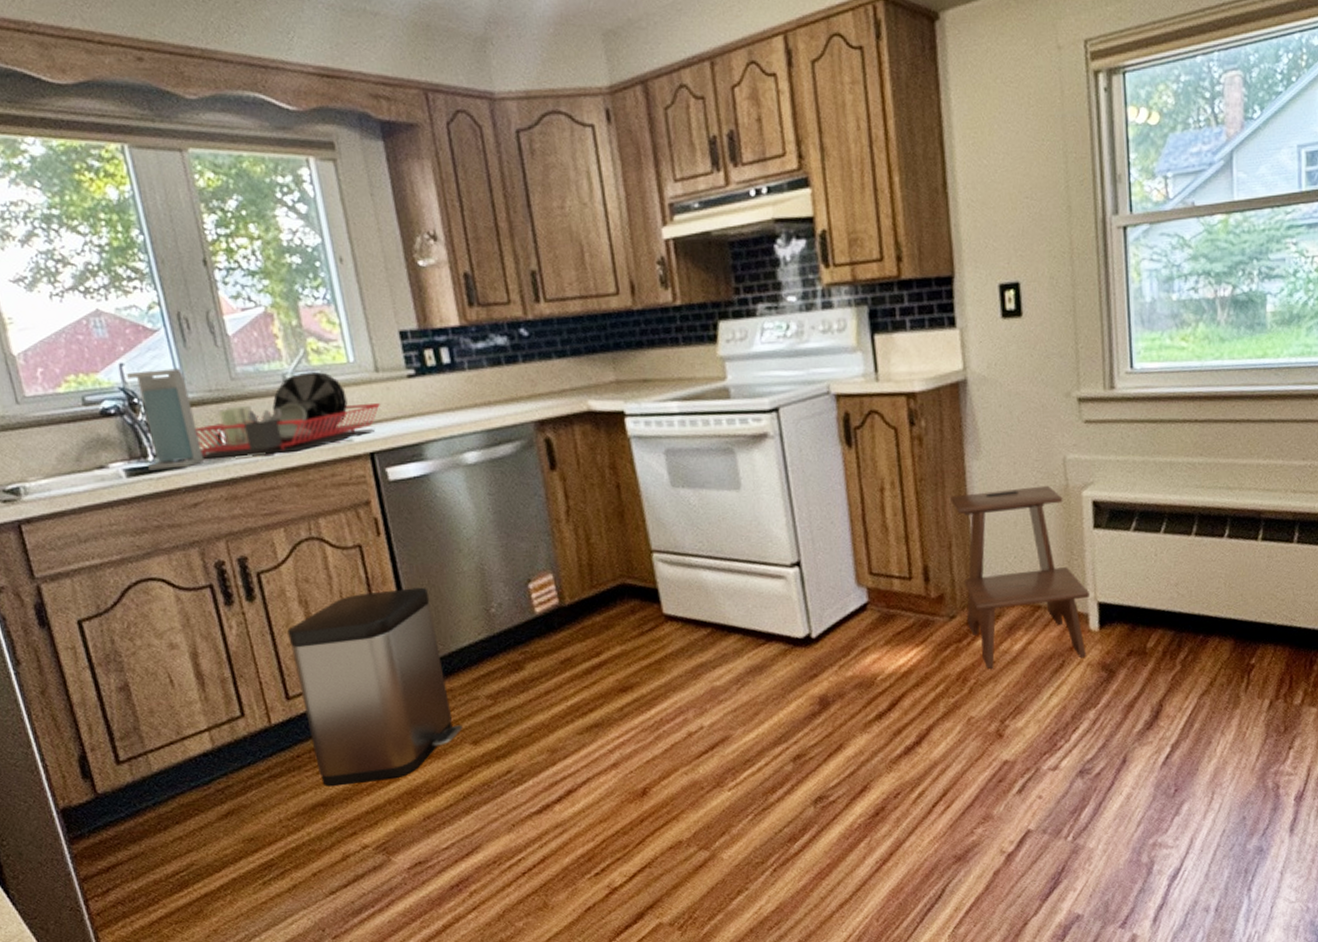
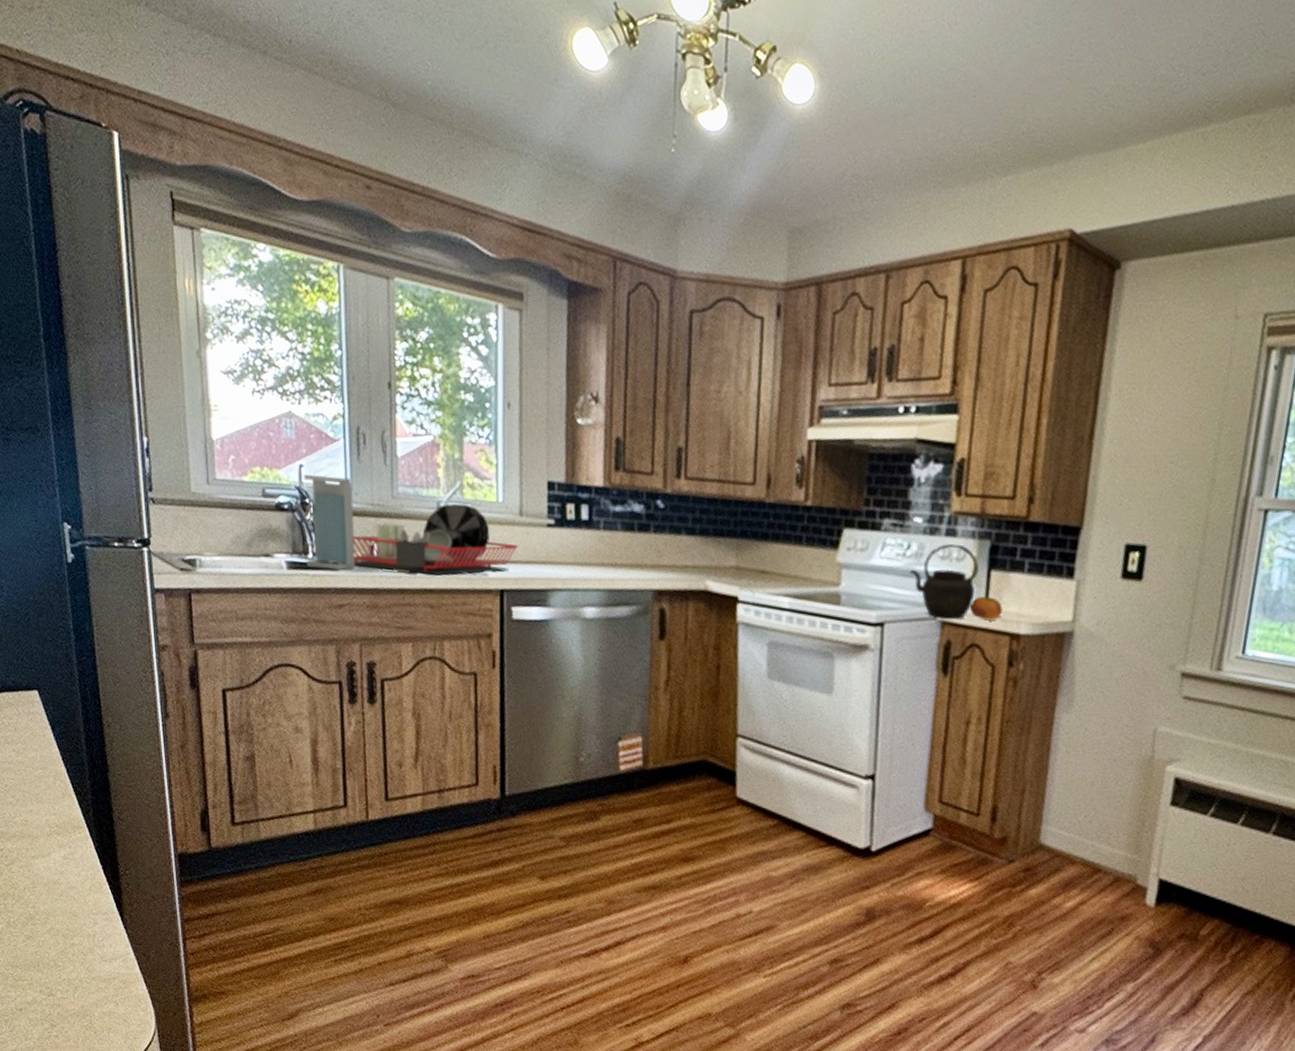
pedal bin: present [287,587,463,786] -> none [397,717,534,894]
kettle: none [793,315,864,391] -> present [909,543,980,619]
fruit: none [861,361,893,385] -> present [970,596,1002,621]
step stool: present [950,485,1091,669] -> none [1024,743,1154,929]

